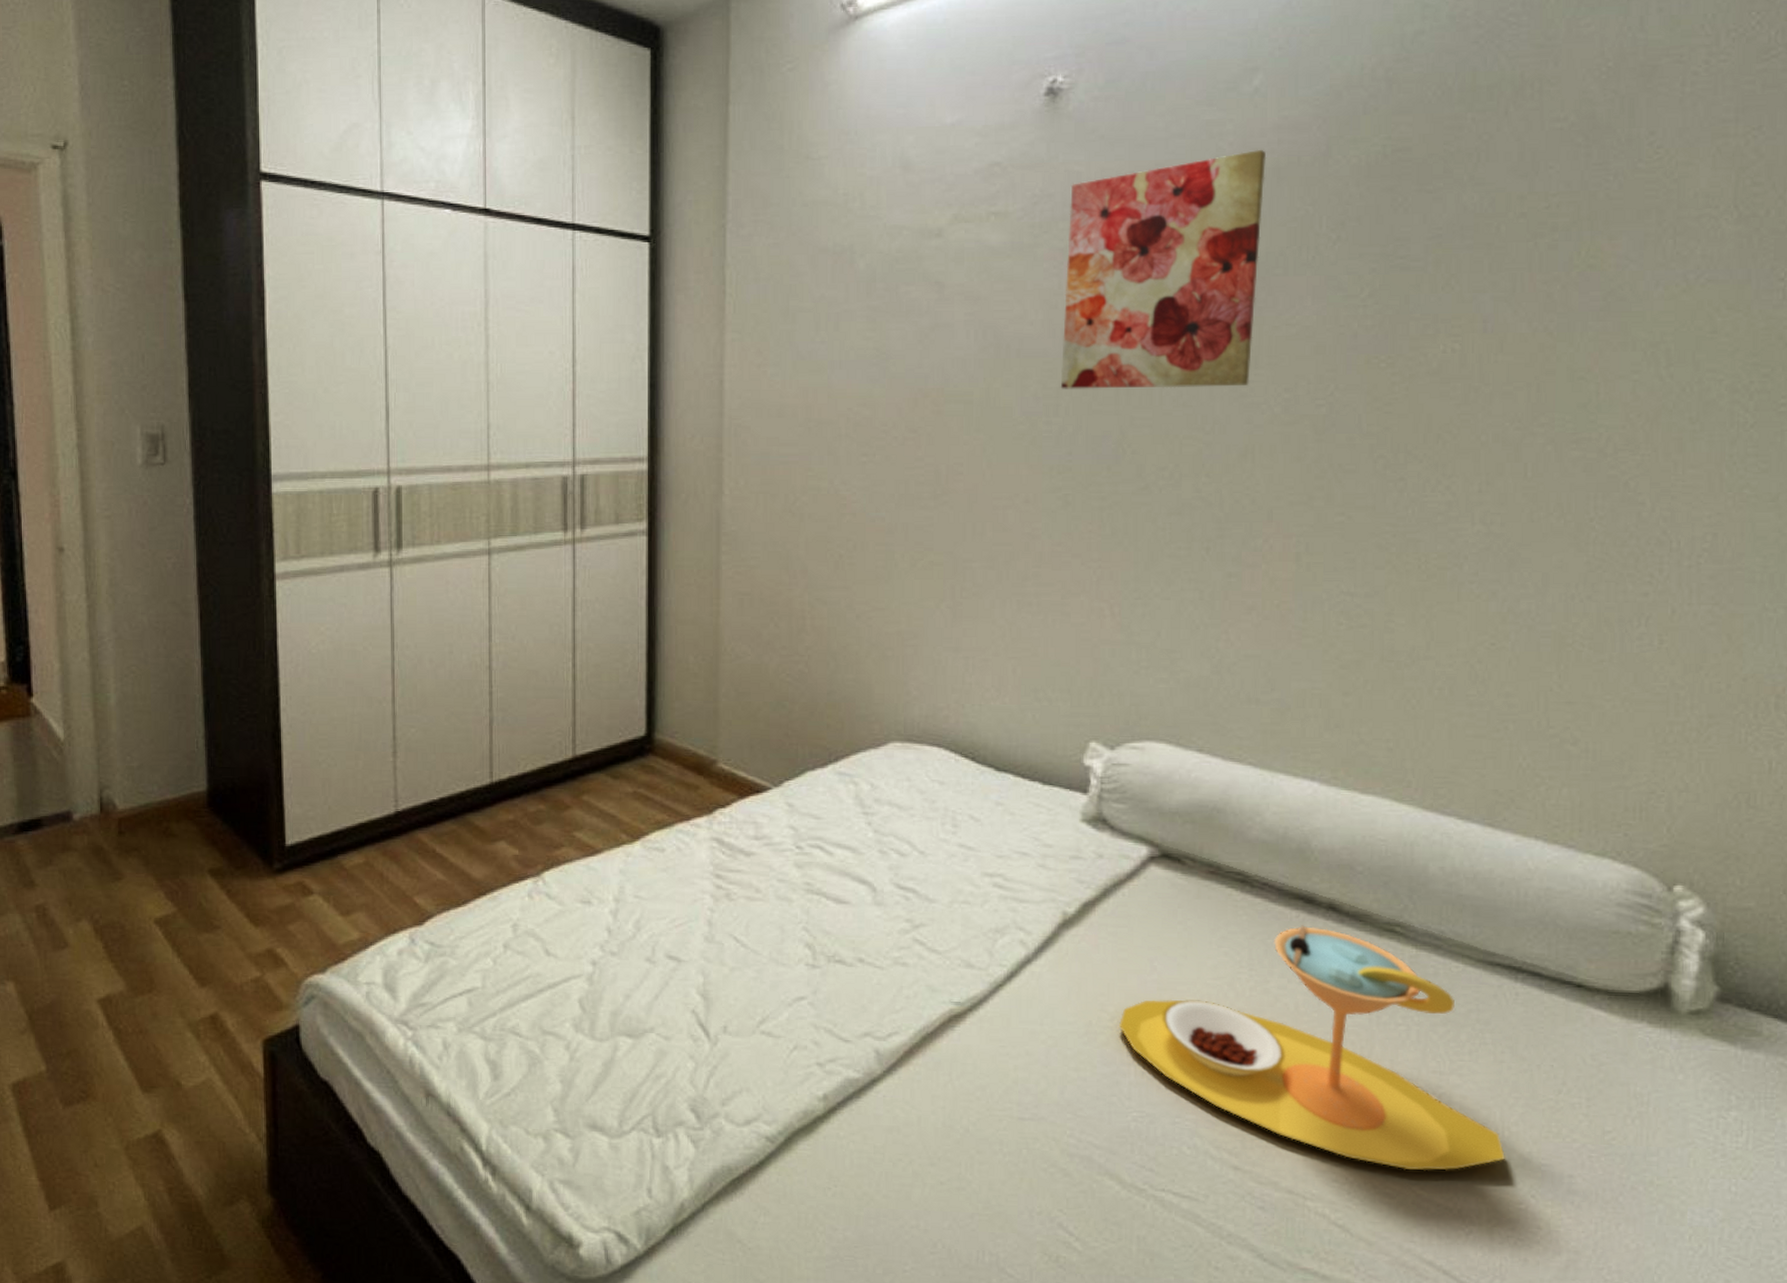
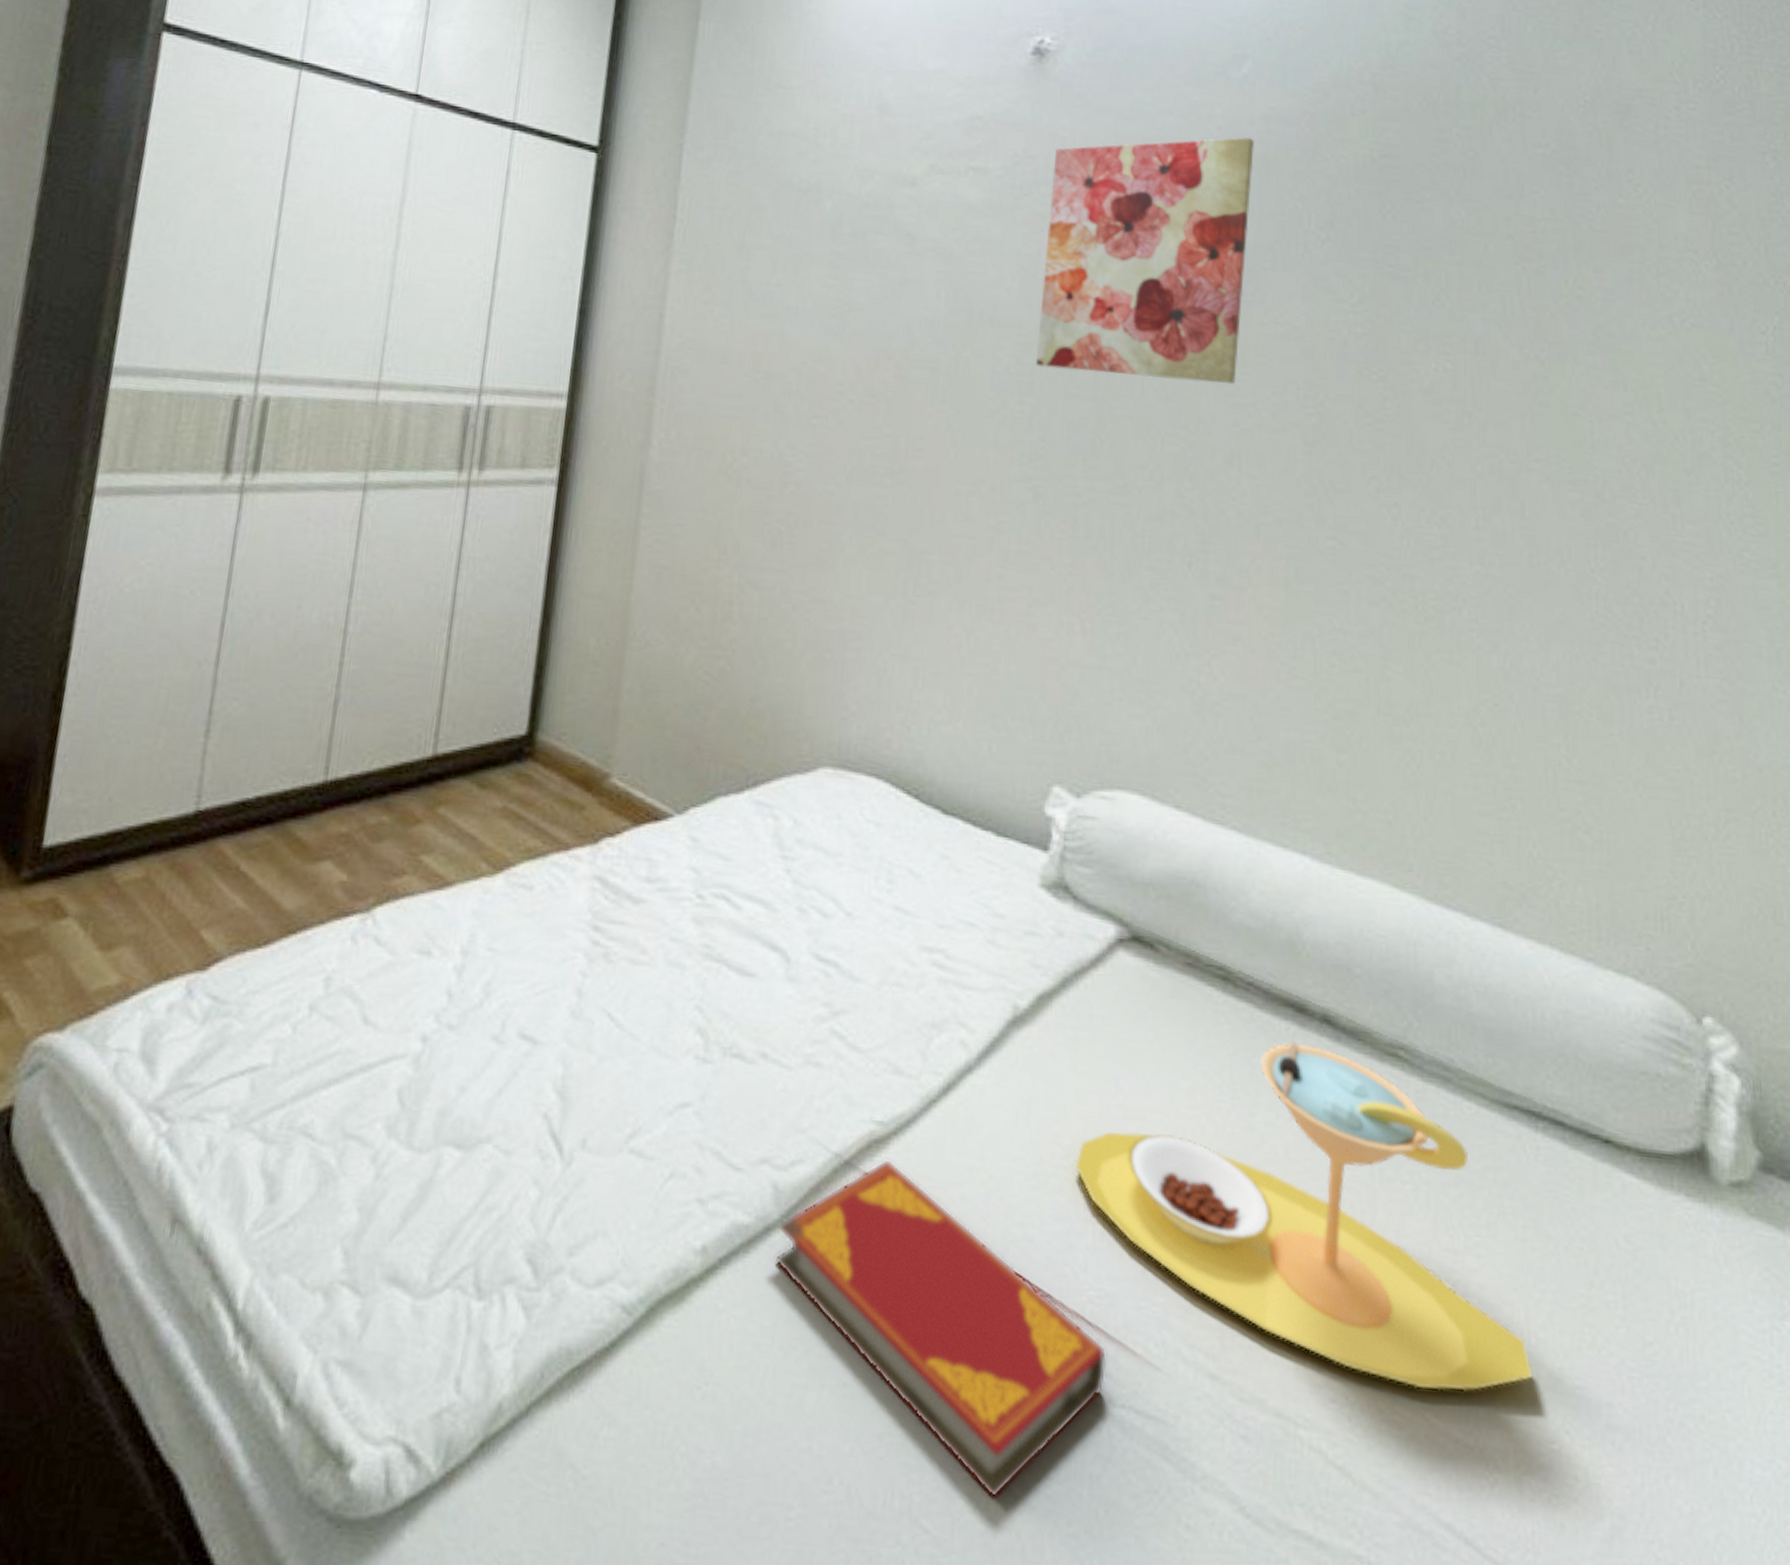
hardback book: none [881,1029,1149,1253] -> present [774,1159,1107,1498]

